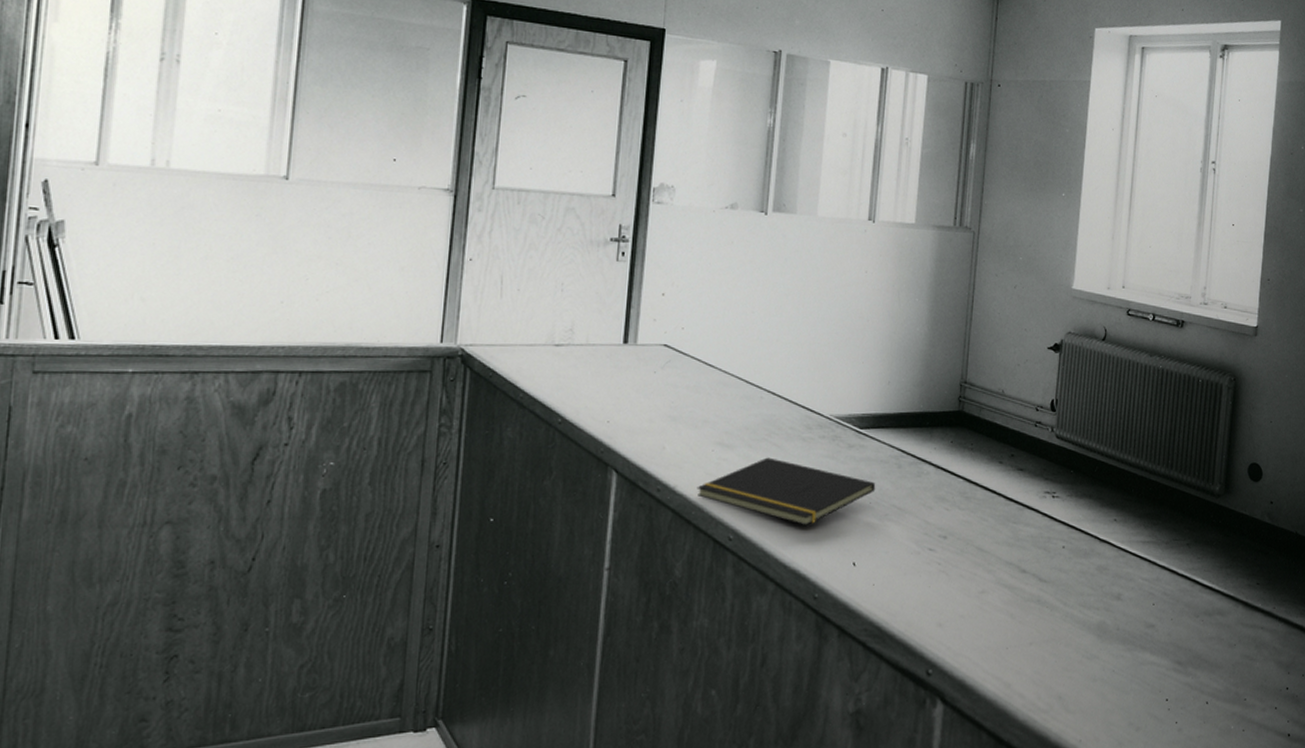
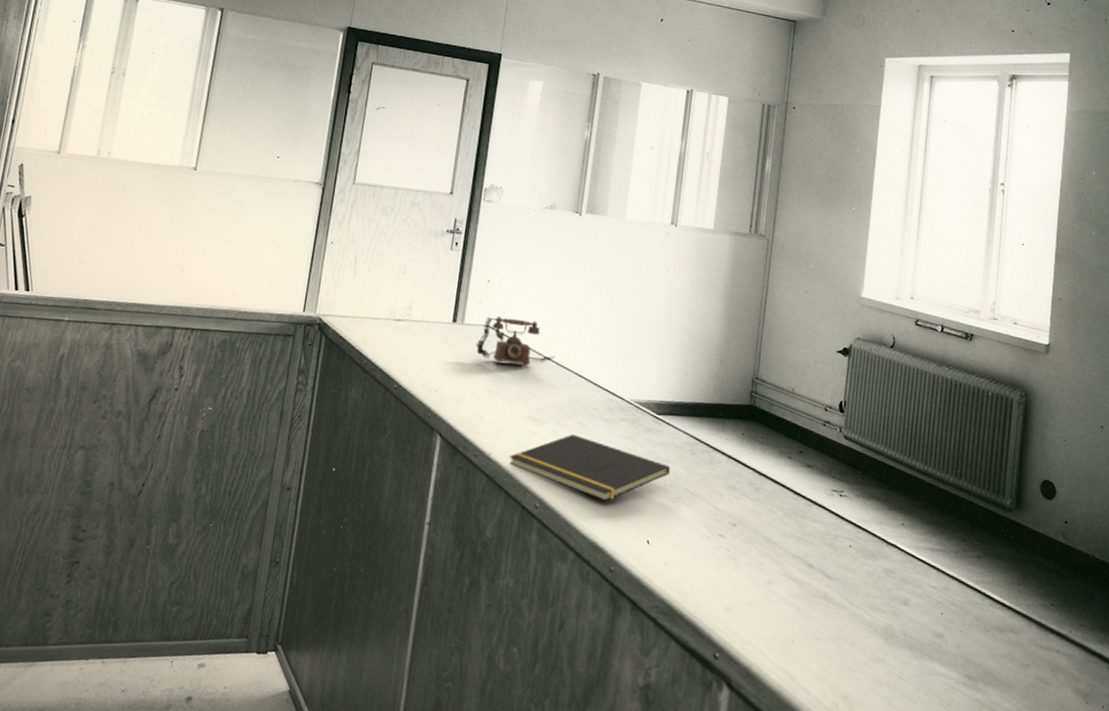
telephone: none [652,333,744,386] -> present [476,316,556,366]

